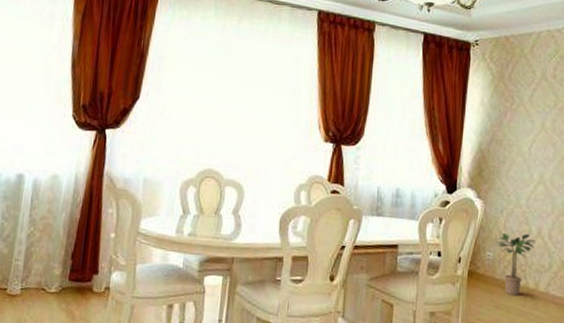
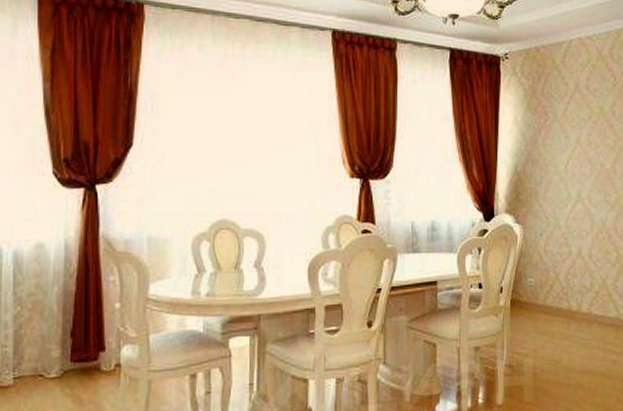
potted plant: present [496,232,536,296] -> none [537,256,577,320]

